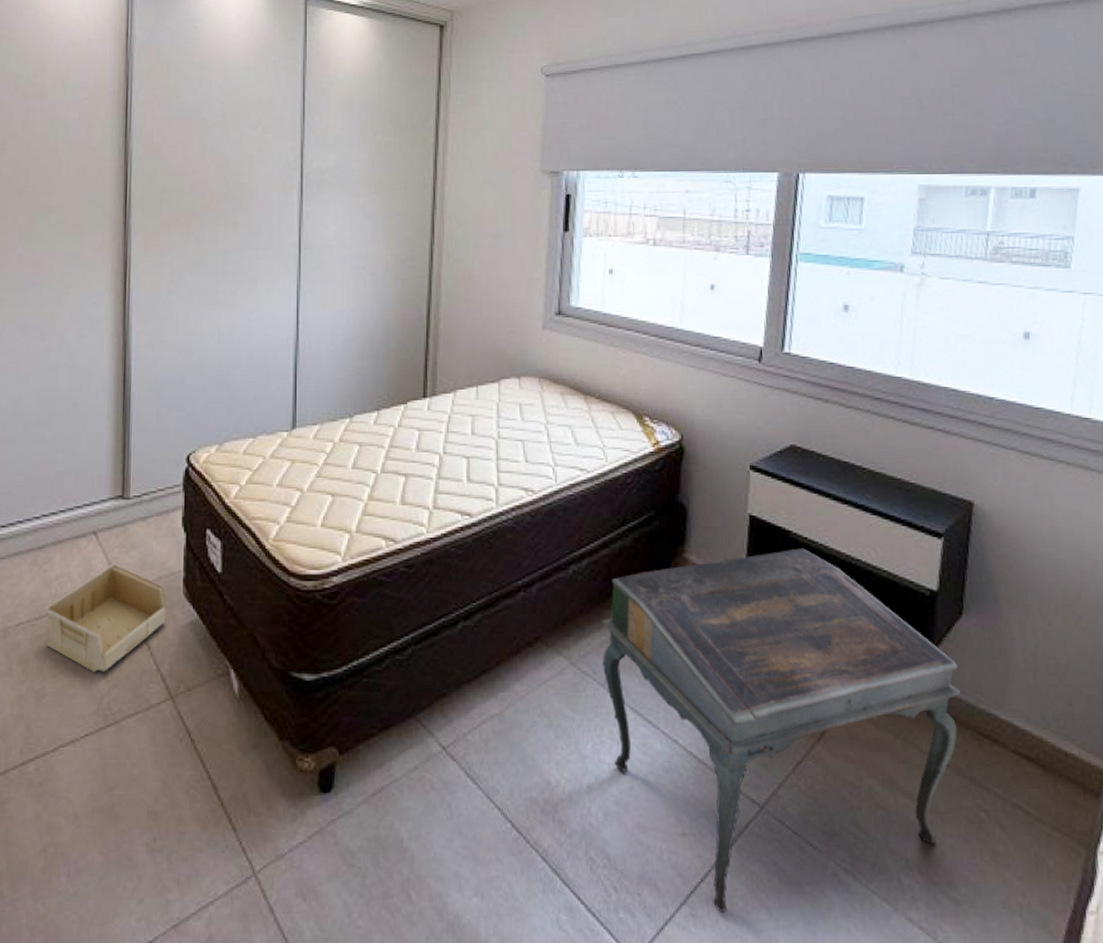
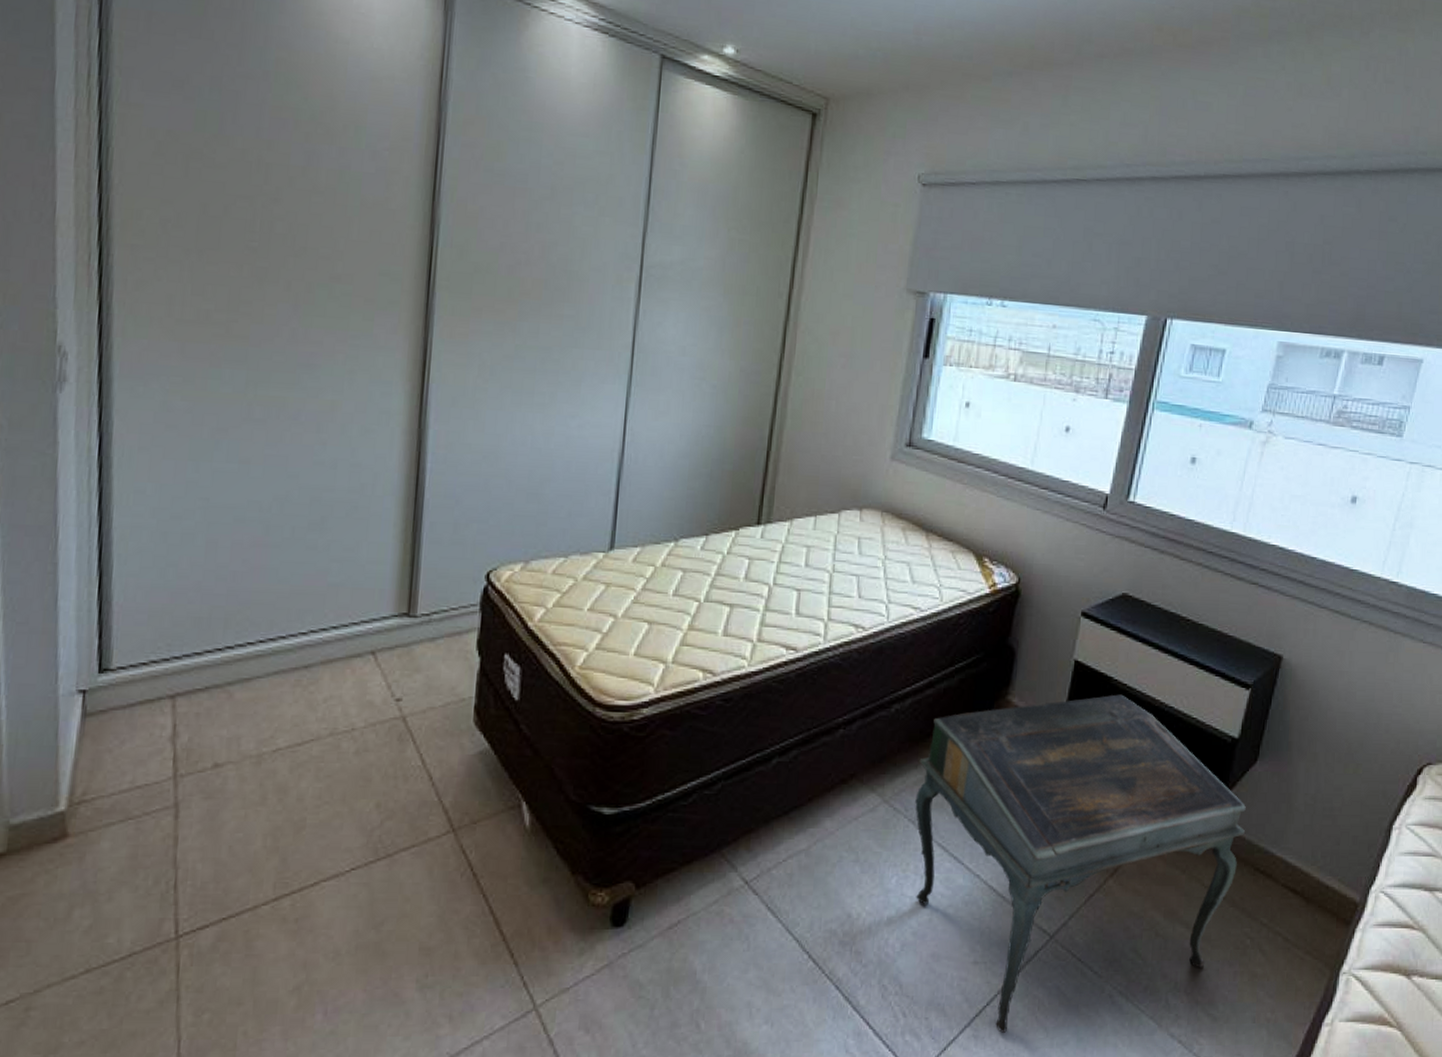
storage bin: present [44,563,166,673] -> none [308,687,454,804]

